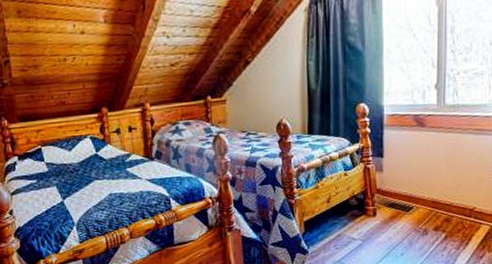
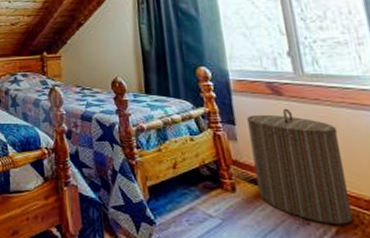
laundry hamper: none [394,138,461,232] -> present [247,108,354,224]

